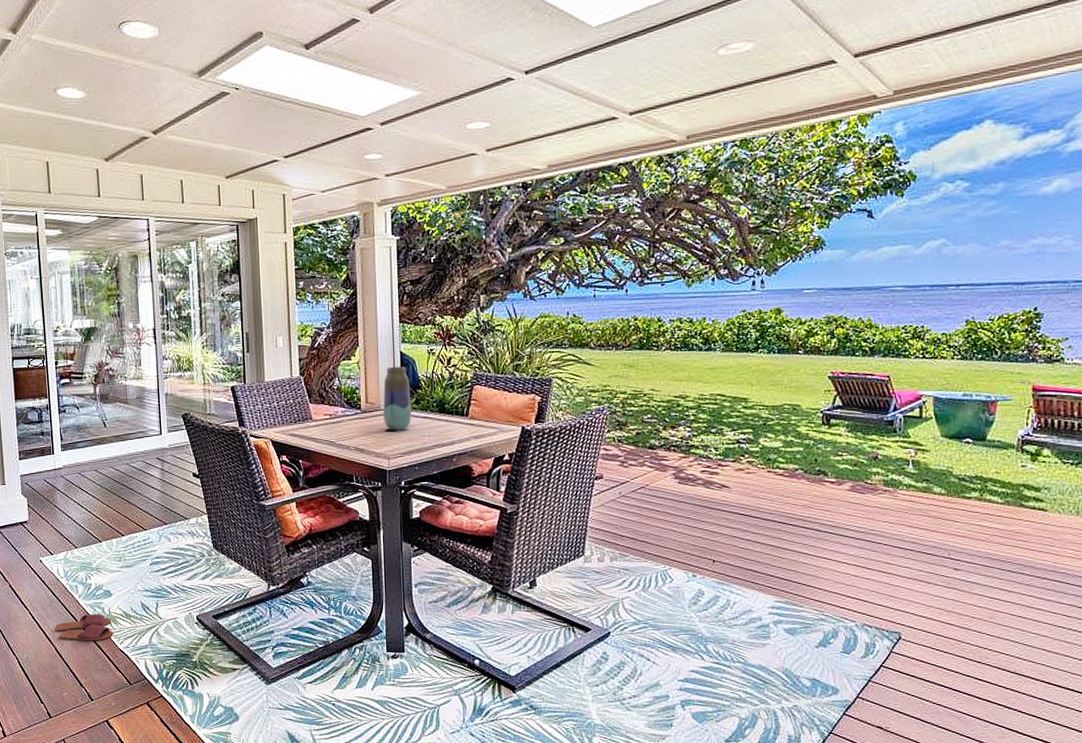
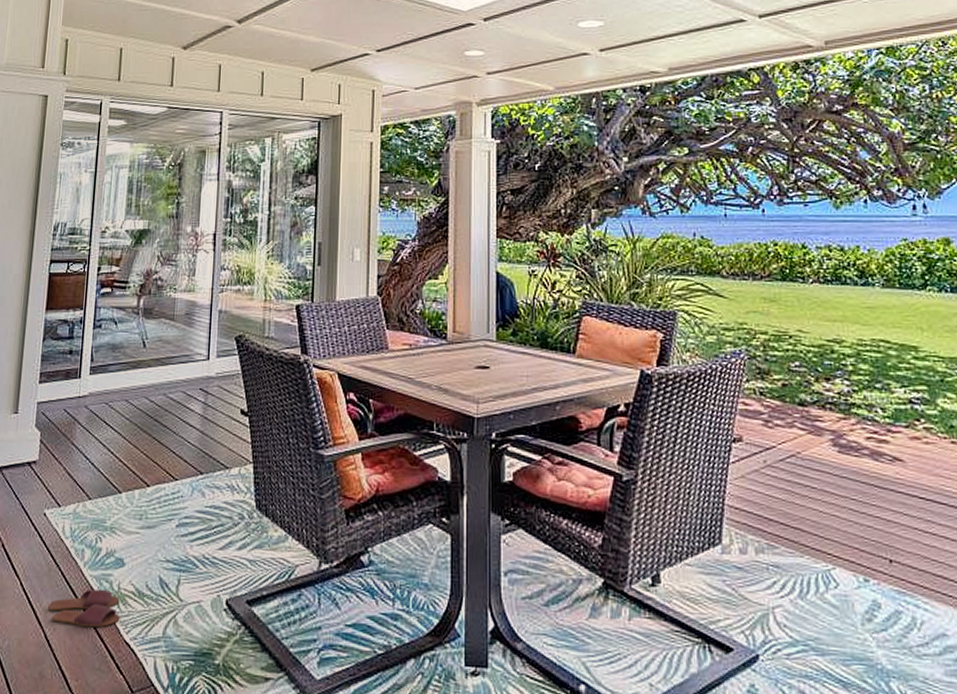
vase: present [383,366,412,431] -> none [474,289,507,368]

